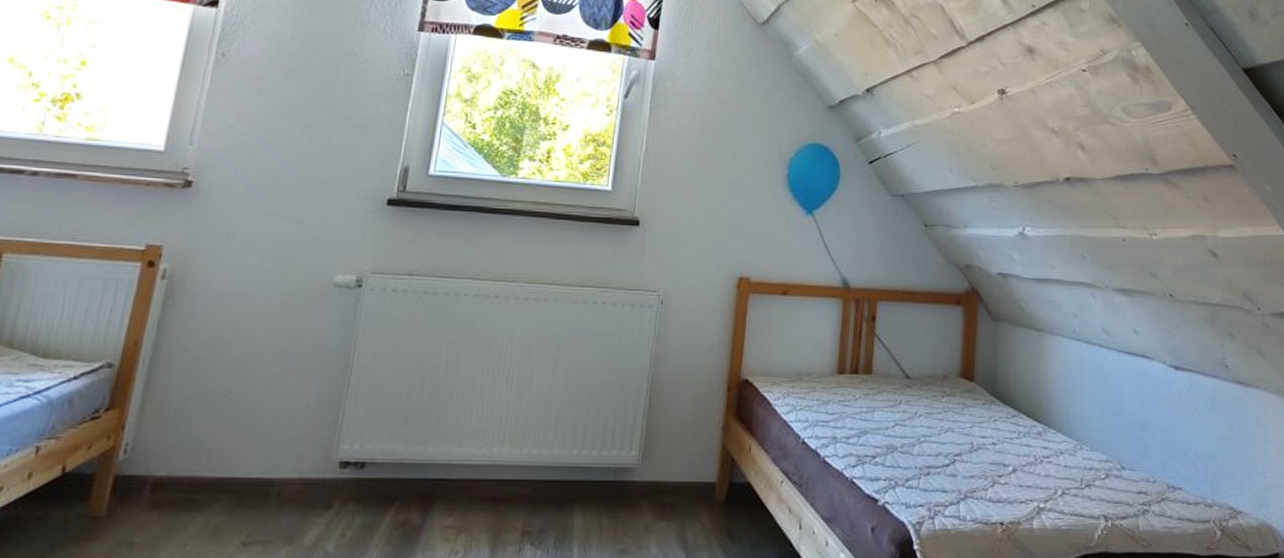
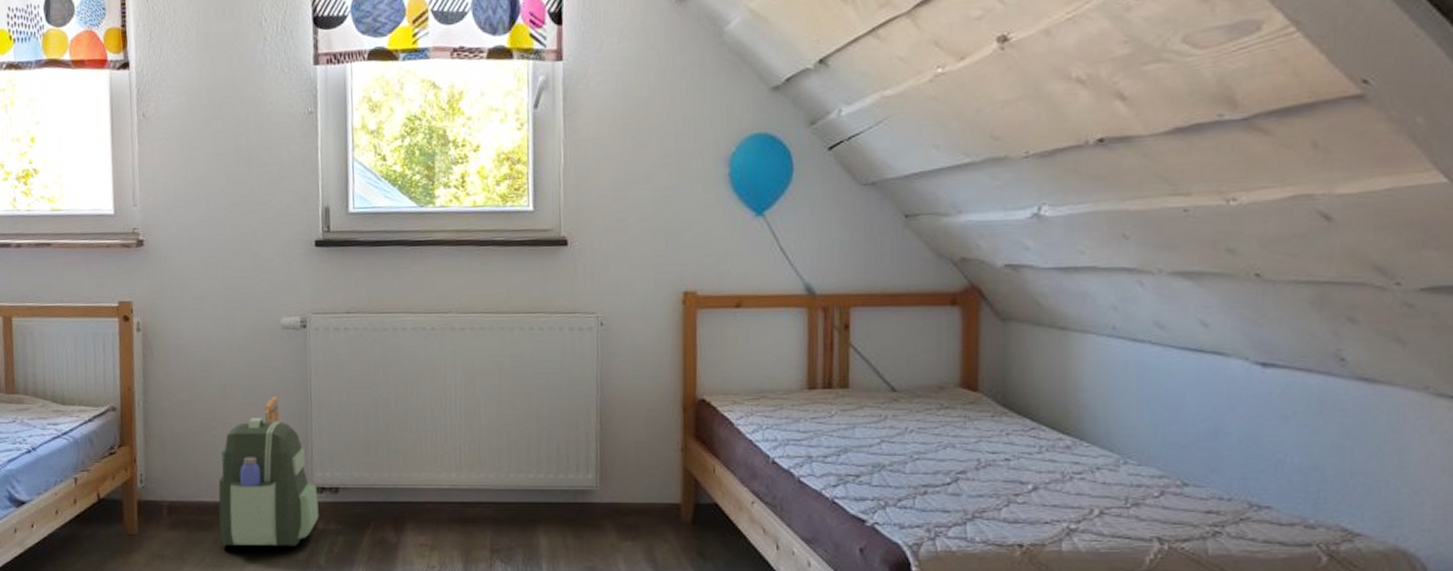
backpack: none [211,359,340,530] -> present [218,397,319,546]

